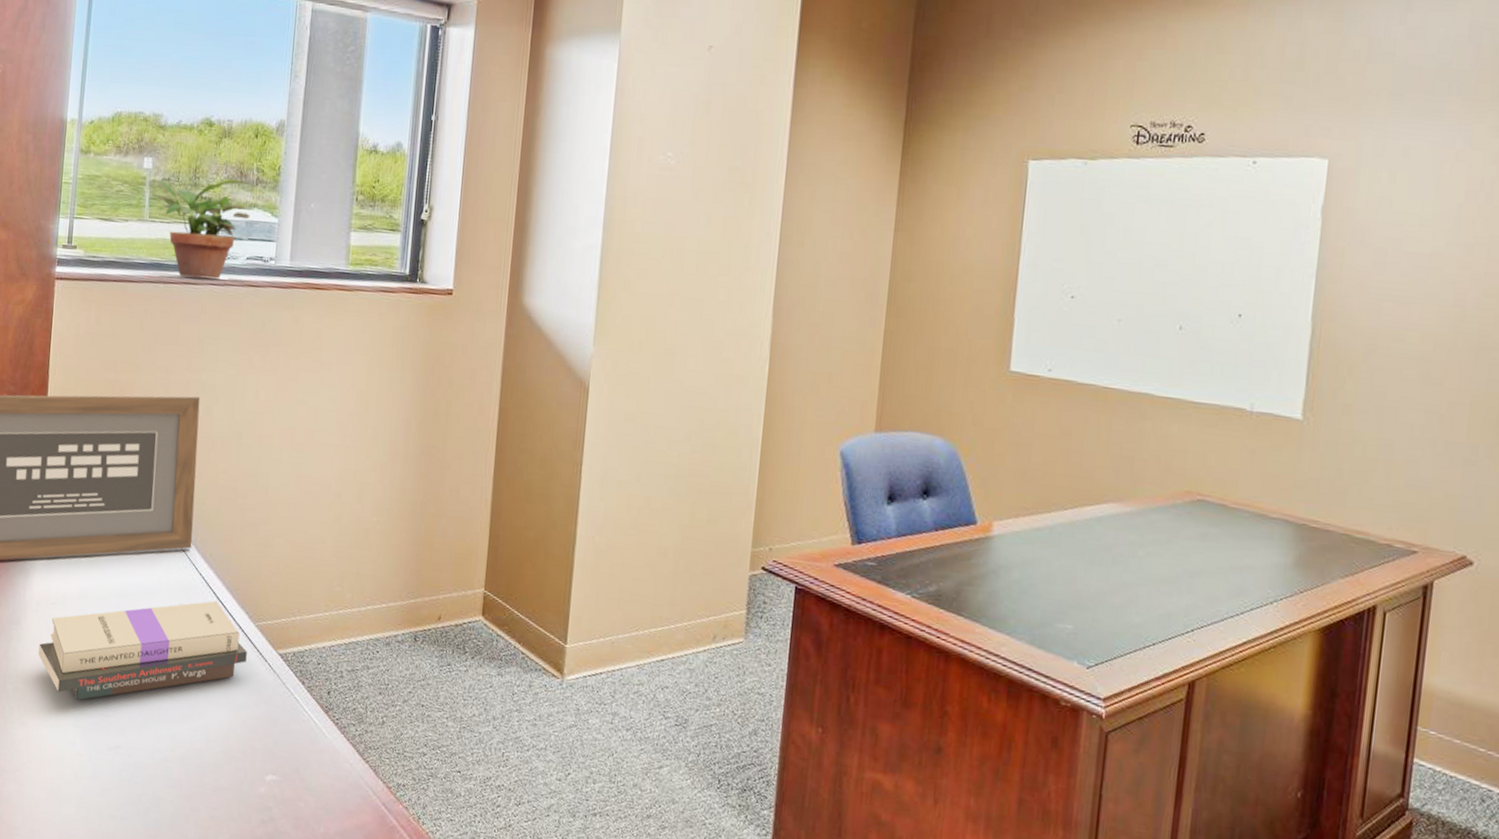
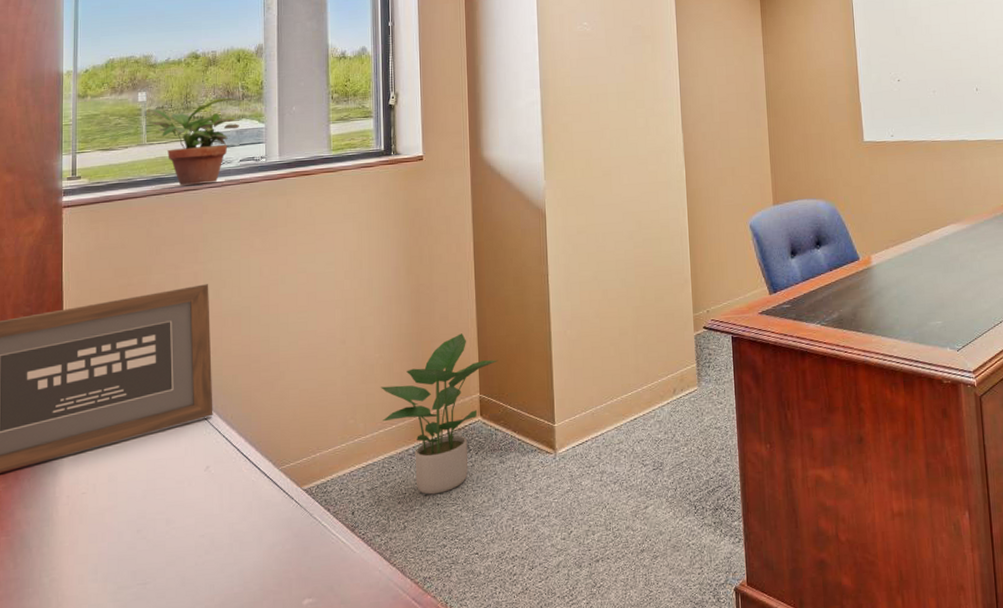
books: present [38,600,247,701] -> none [72,456,274,577]
potted plant: none [372,513,511,694] -> present [381,333,499,495]

